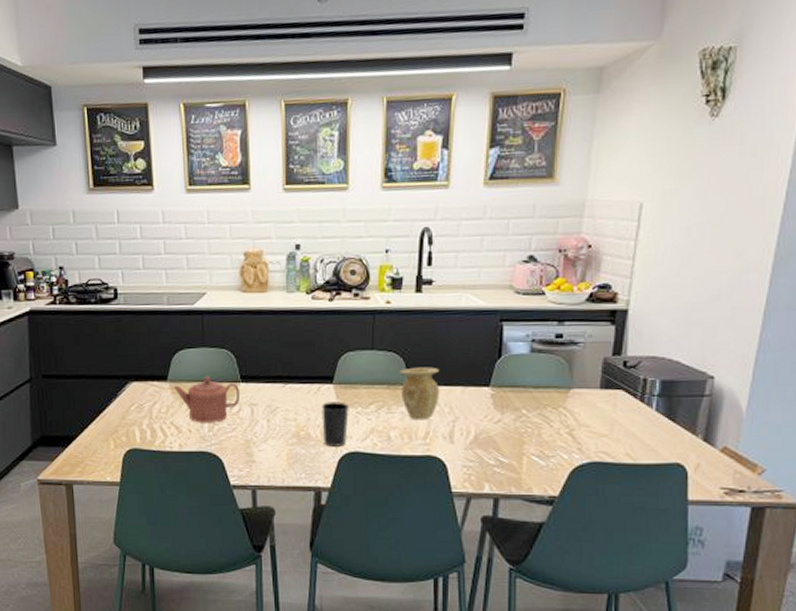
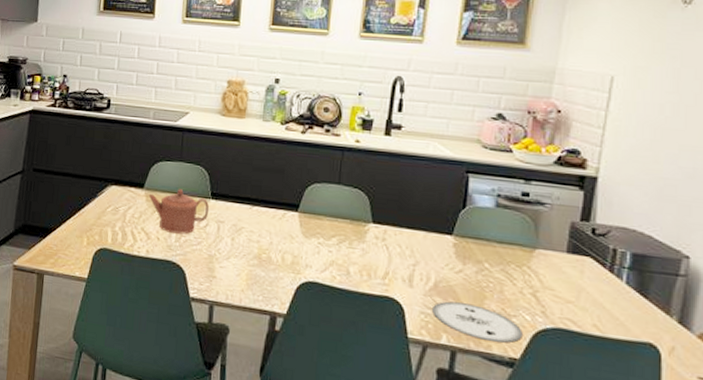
cup: present [321,402,349,447] -> none [283,228,311,275]
vase: present [400,367,440,420] -> none [363,206,404,260]
plate: none [474,451,561,483] -> present [432,301,523,343]

